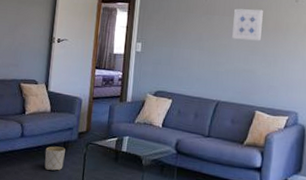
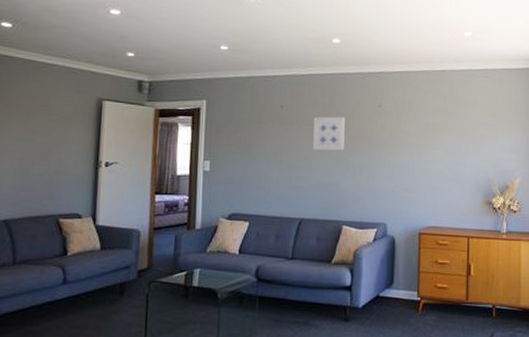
planter: present [44,146,65,171] -> none [96,290,122,320]

